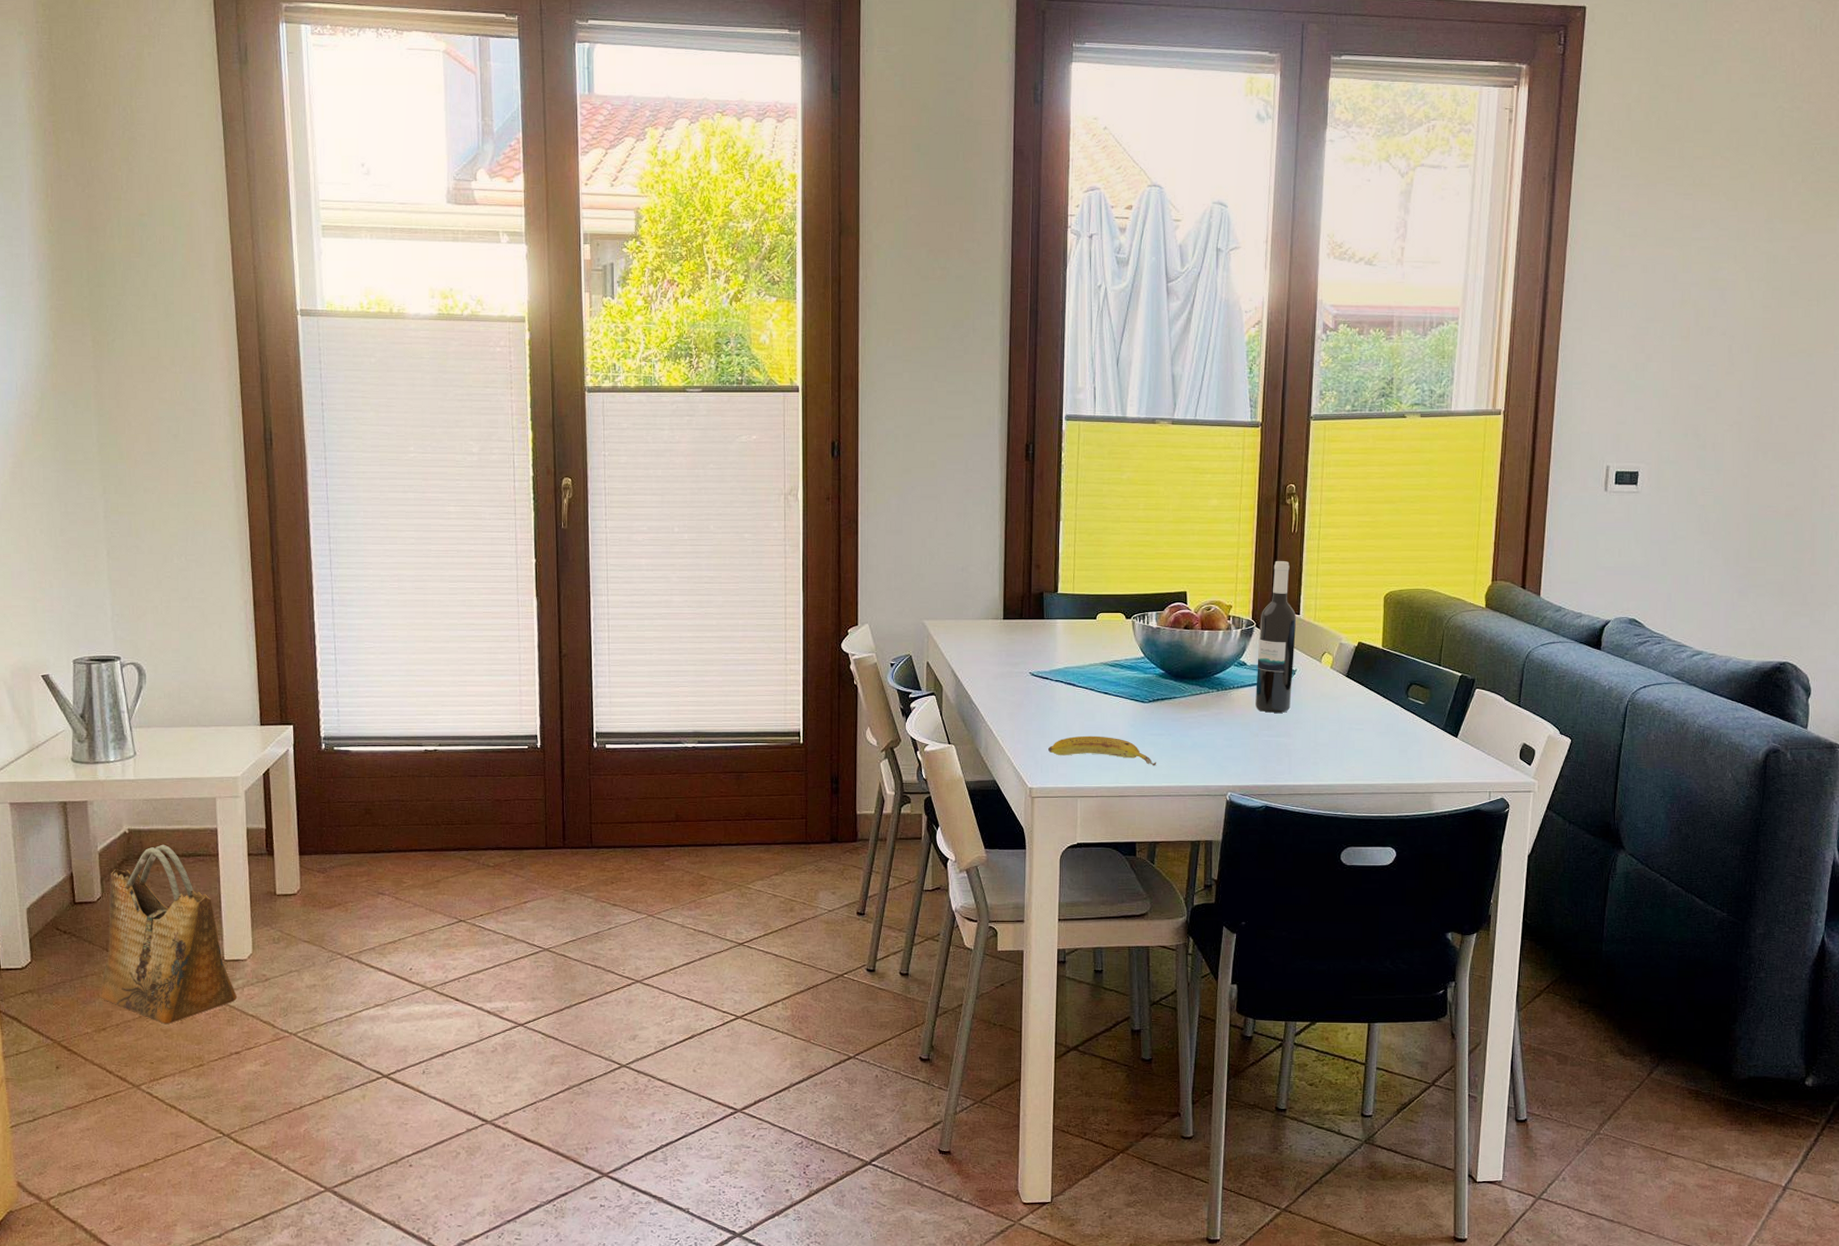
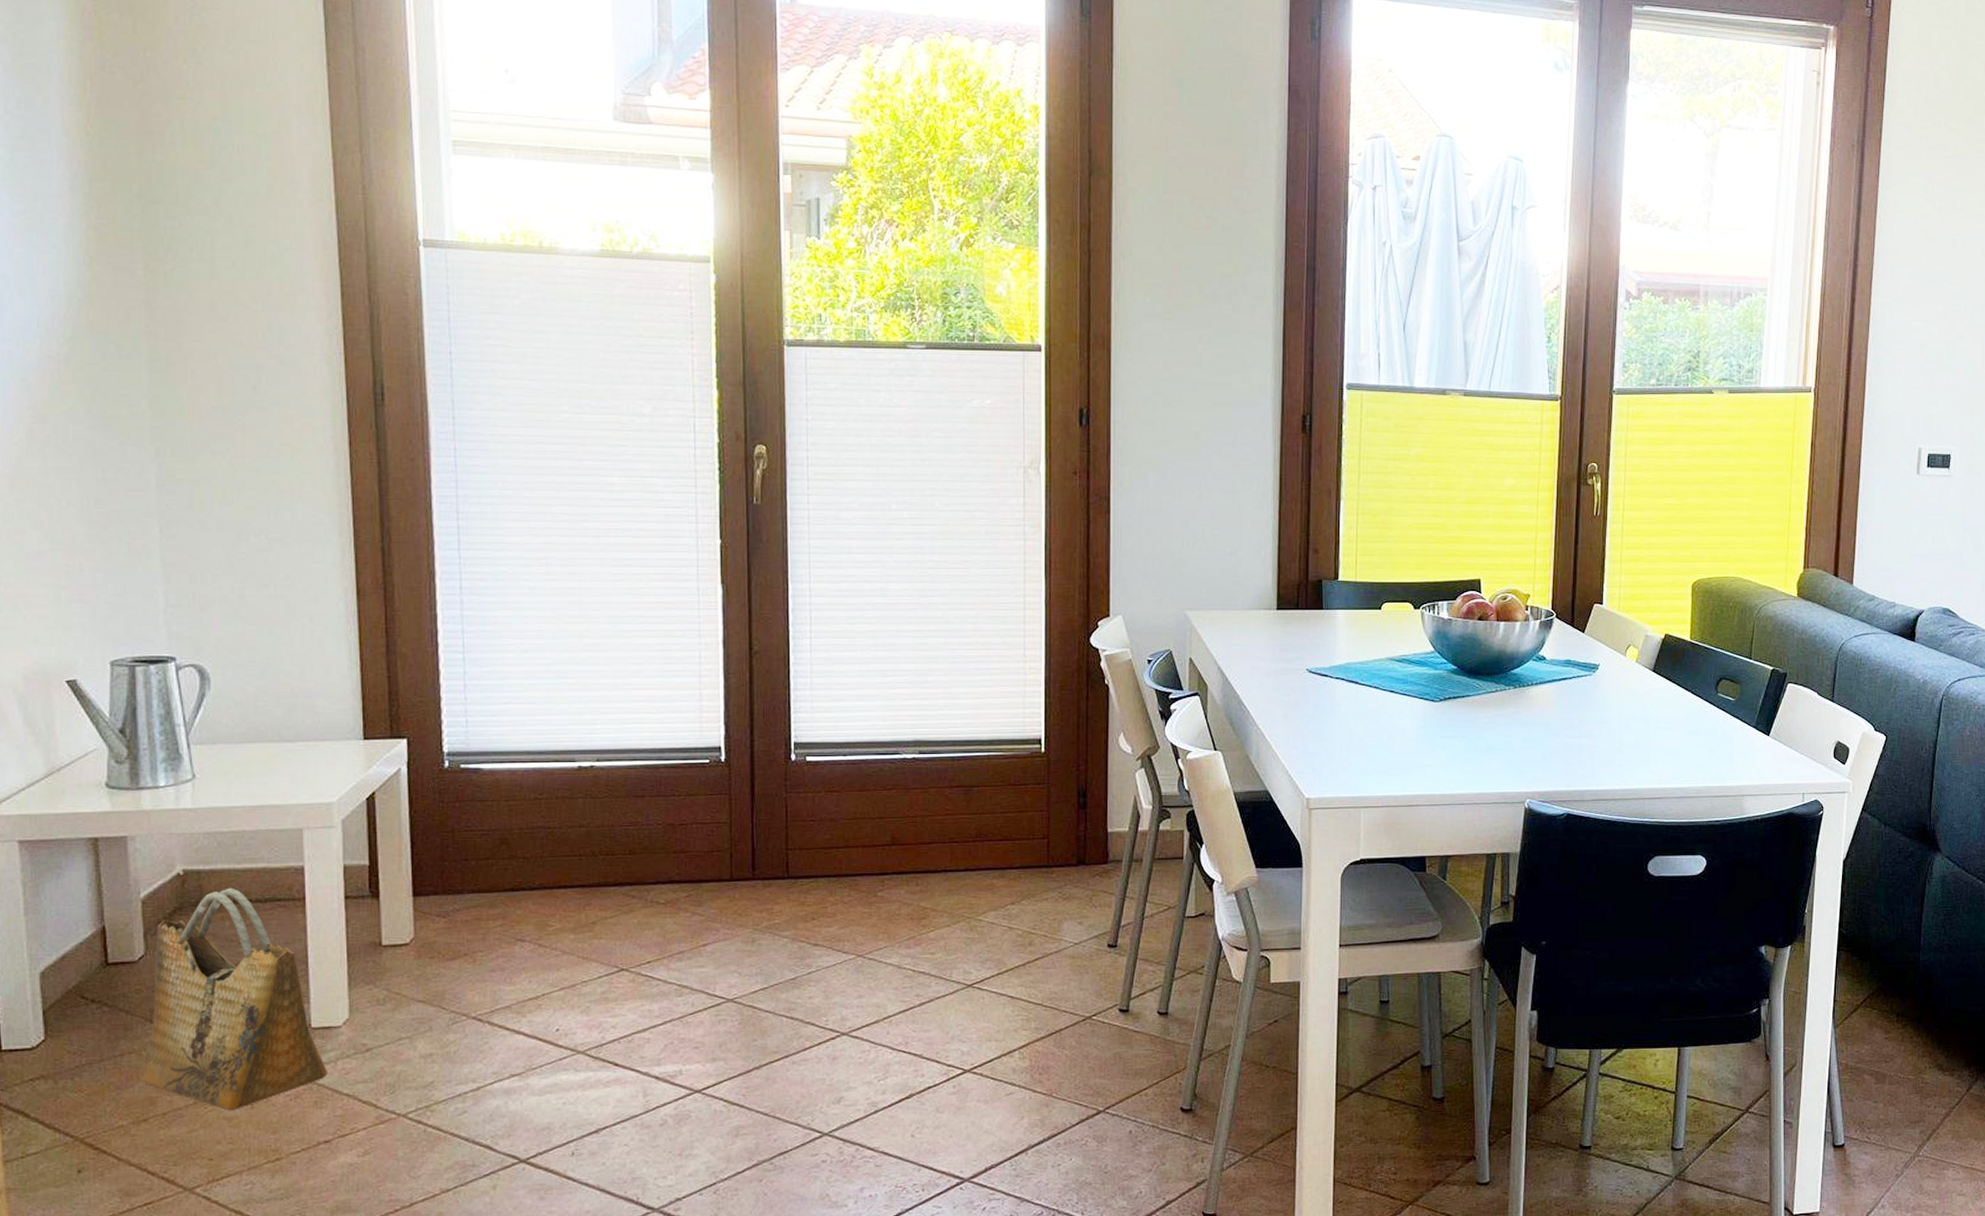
fruit: present [1048,735,1157,766] -> none [1328,739,1449,772]
wine bottle: present [1255,561,1297,713] -> none [1556,546,1600,711]

